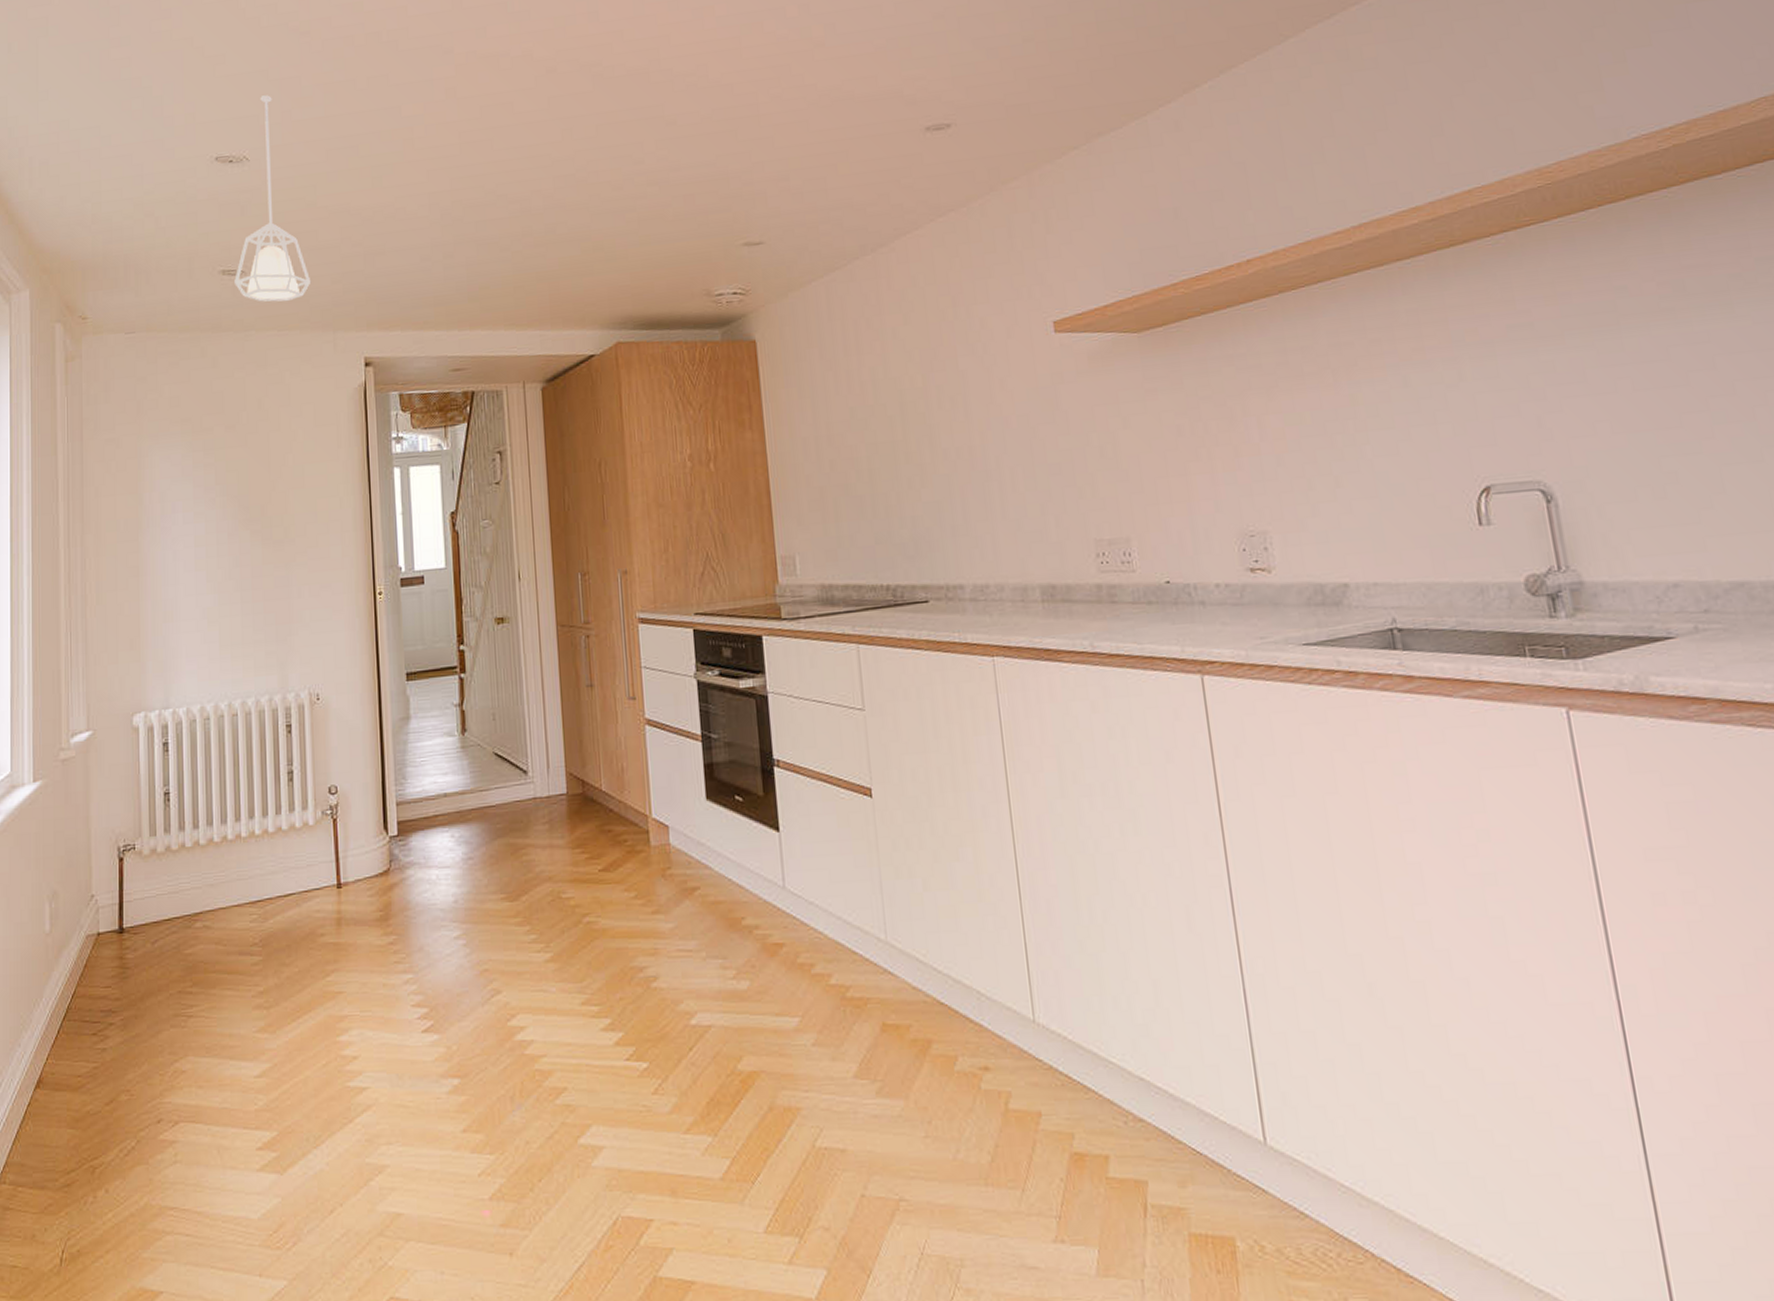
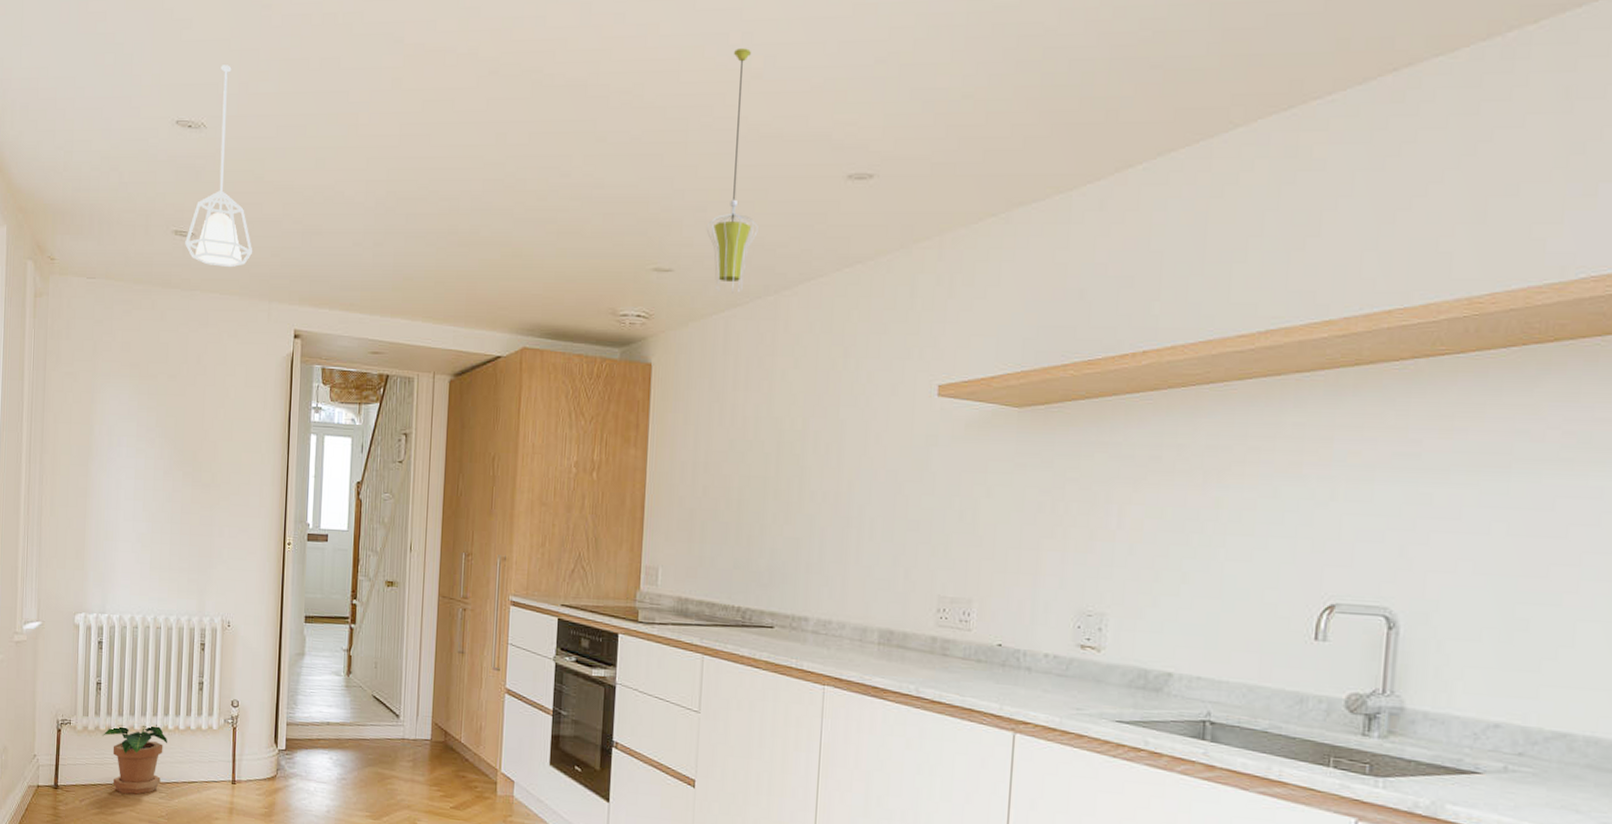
potted plant: none [175,832,256,925] -> present [103,725,168,795]
pendant light: none [791,19,845,258] -> present [706,48,758,293]

